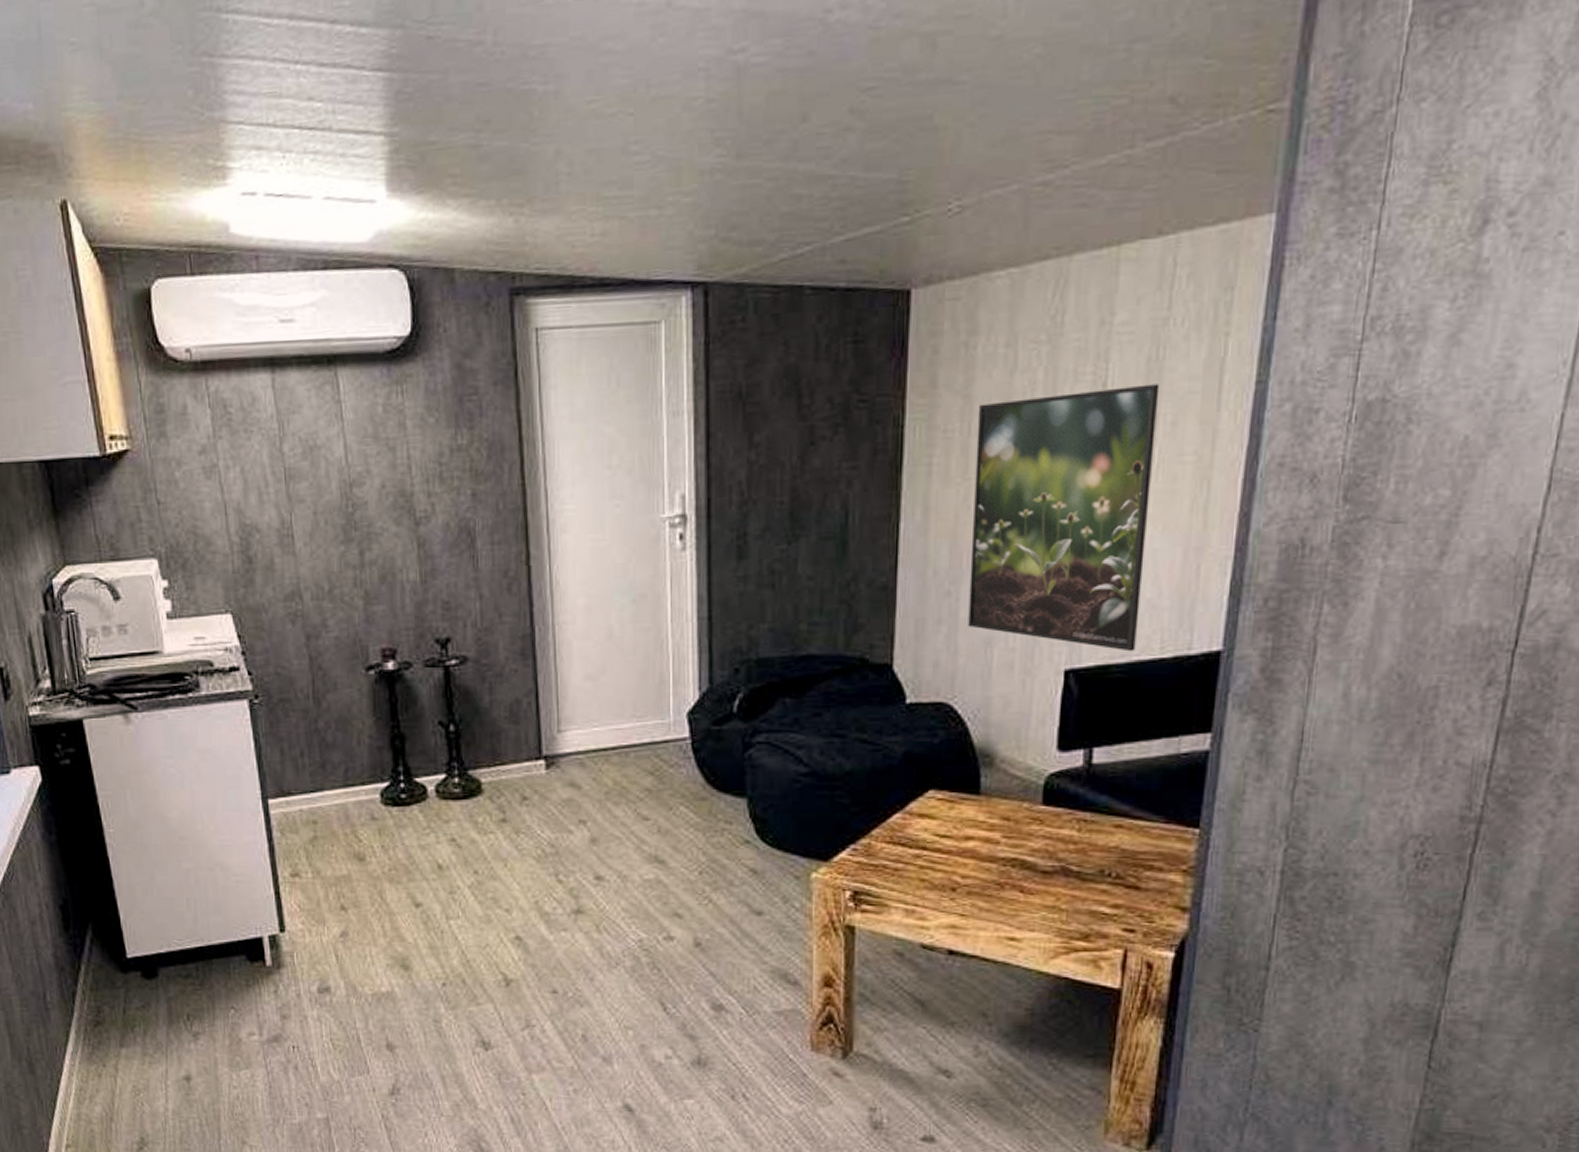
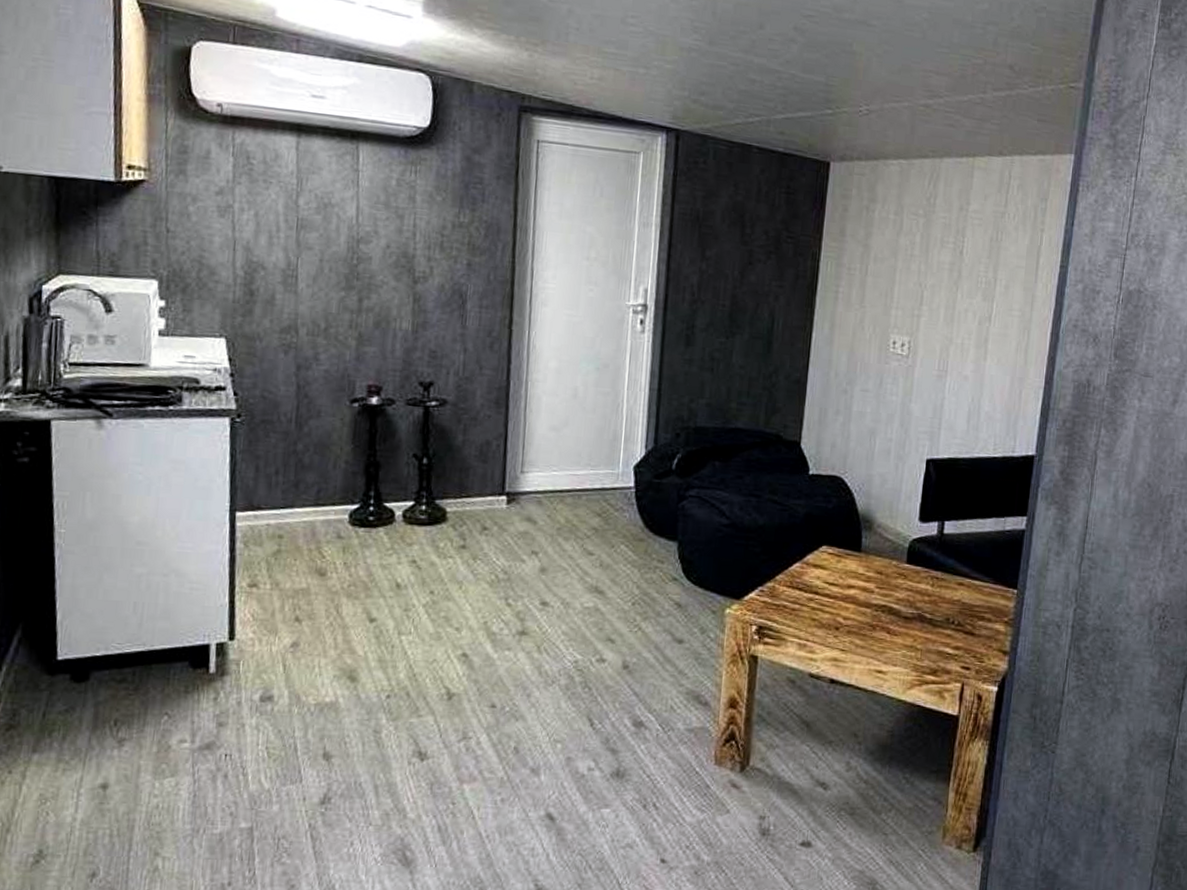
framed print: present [968,384,1160,652] -> none [858,253,998,450]

